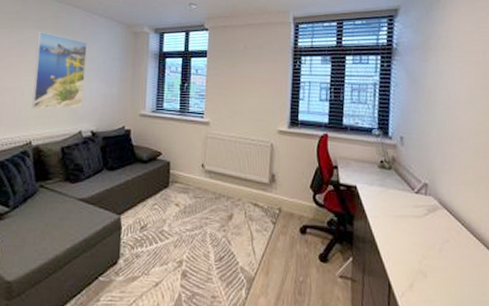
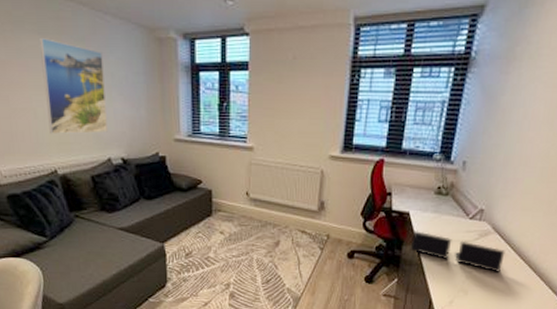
laptop: none [361,205,457,253] -> present [410,231,505,274]

